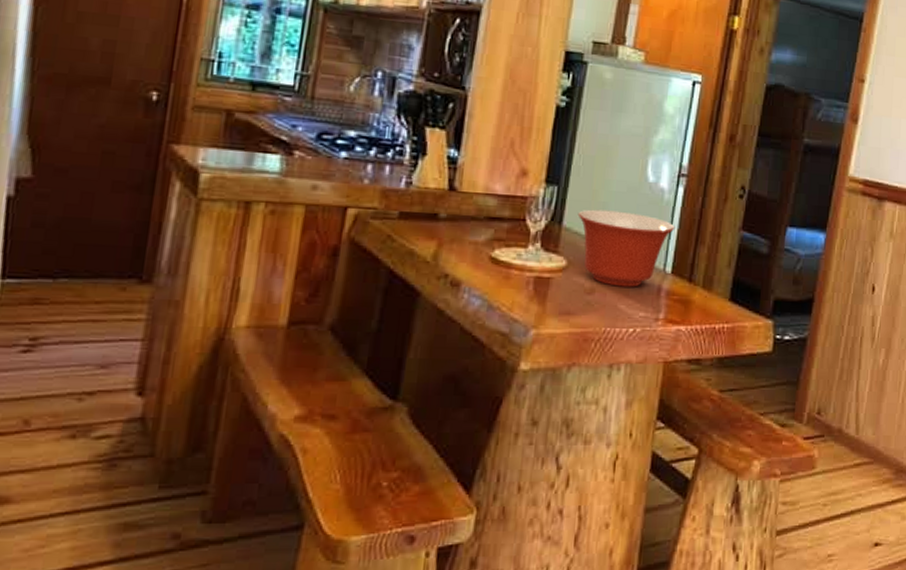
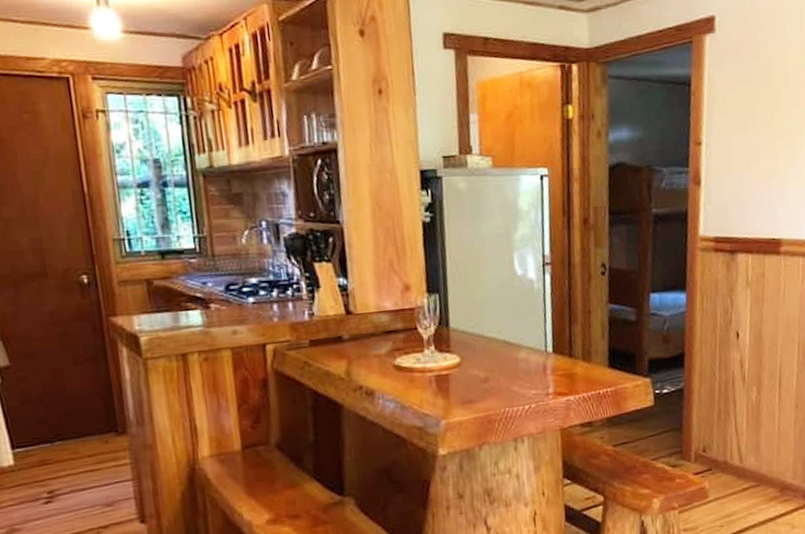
mixing bowl: present [577,209,675,287] -> none [460,305,549,372]

